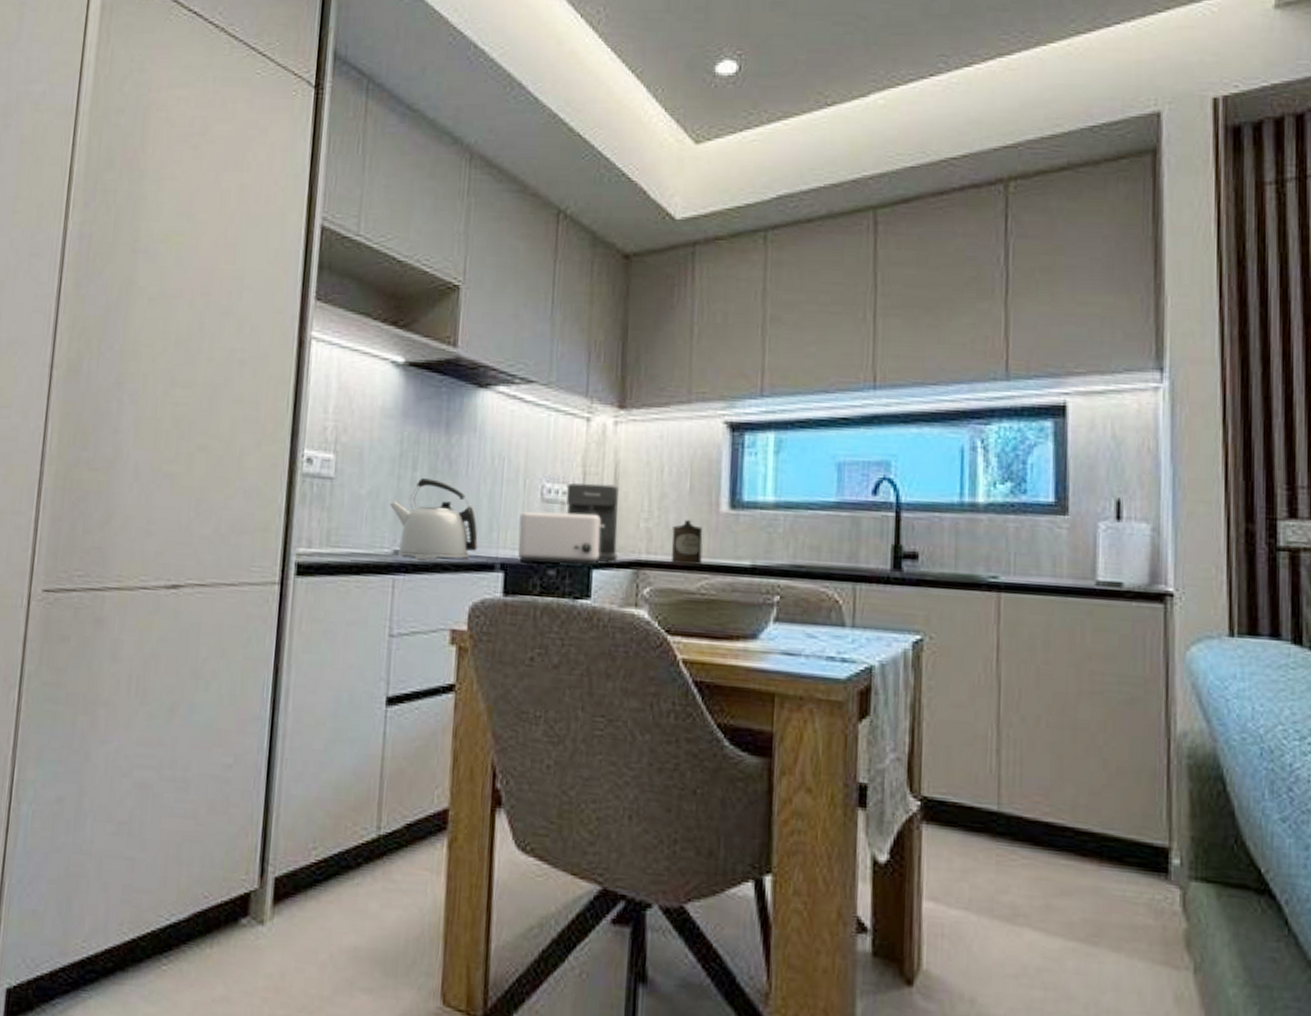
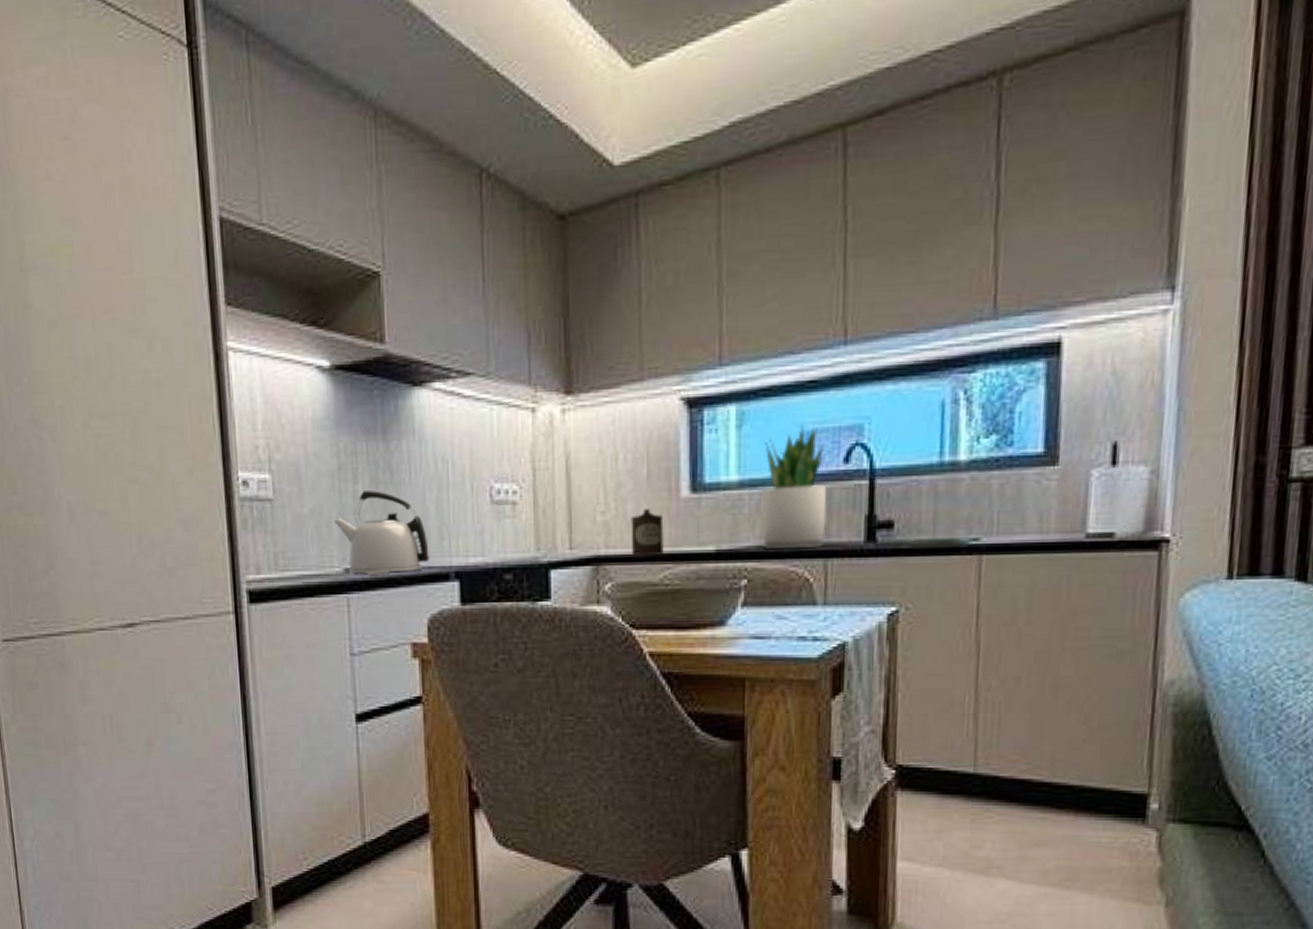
toaster: present [517,511,605,565] -> none [470,512,559,568]
coffee maker: present [566,483,619,564] -> none [516,478,575,562]
planter: none [794,457,857,571] -> present [760,425,827,550]

